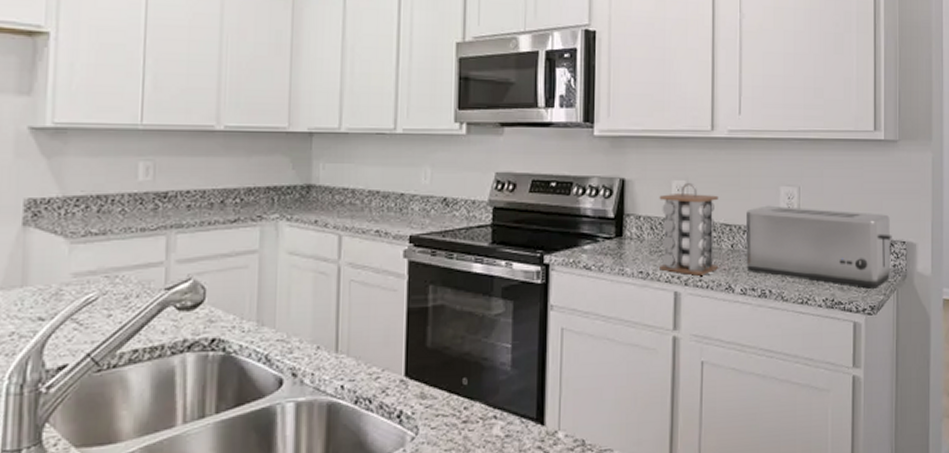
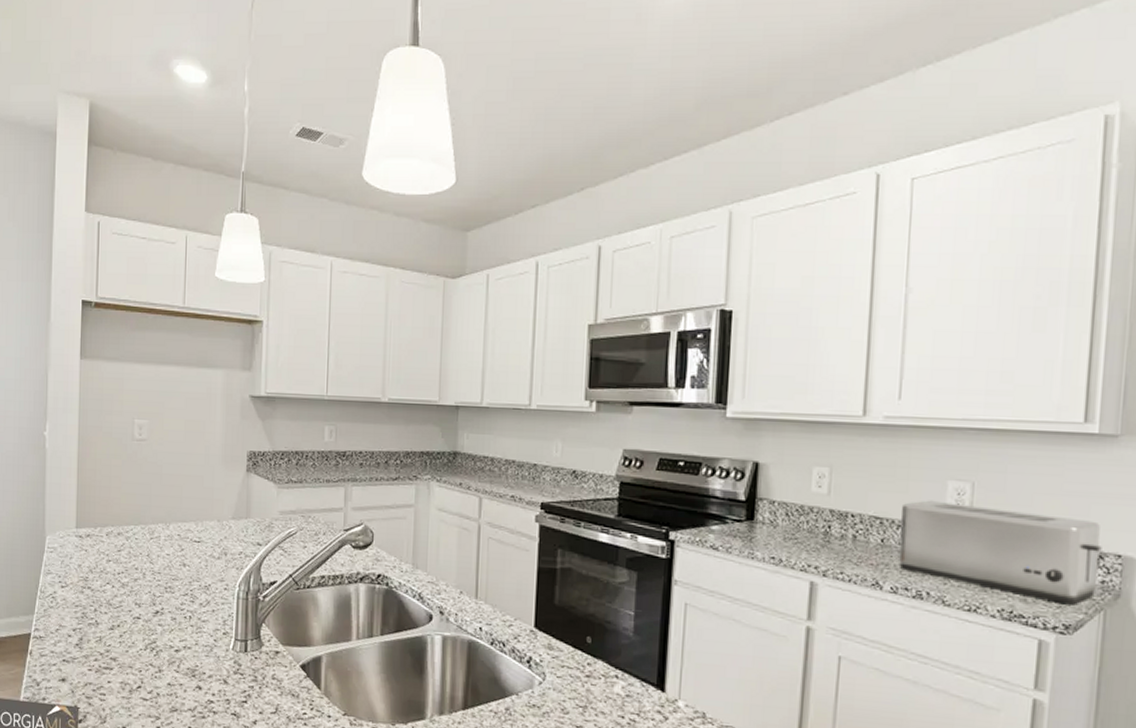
spice rack: present [659,182,719,276] -> none [794,469,868,568]

